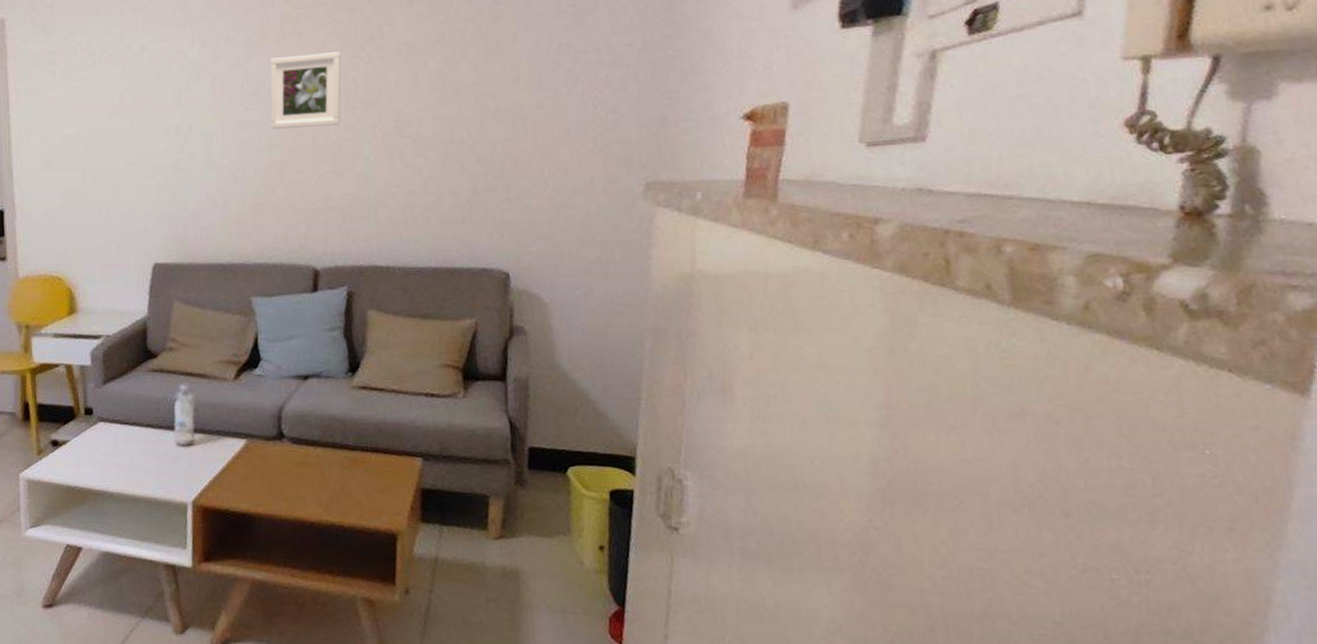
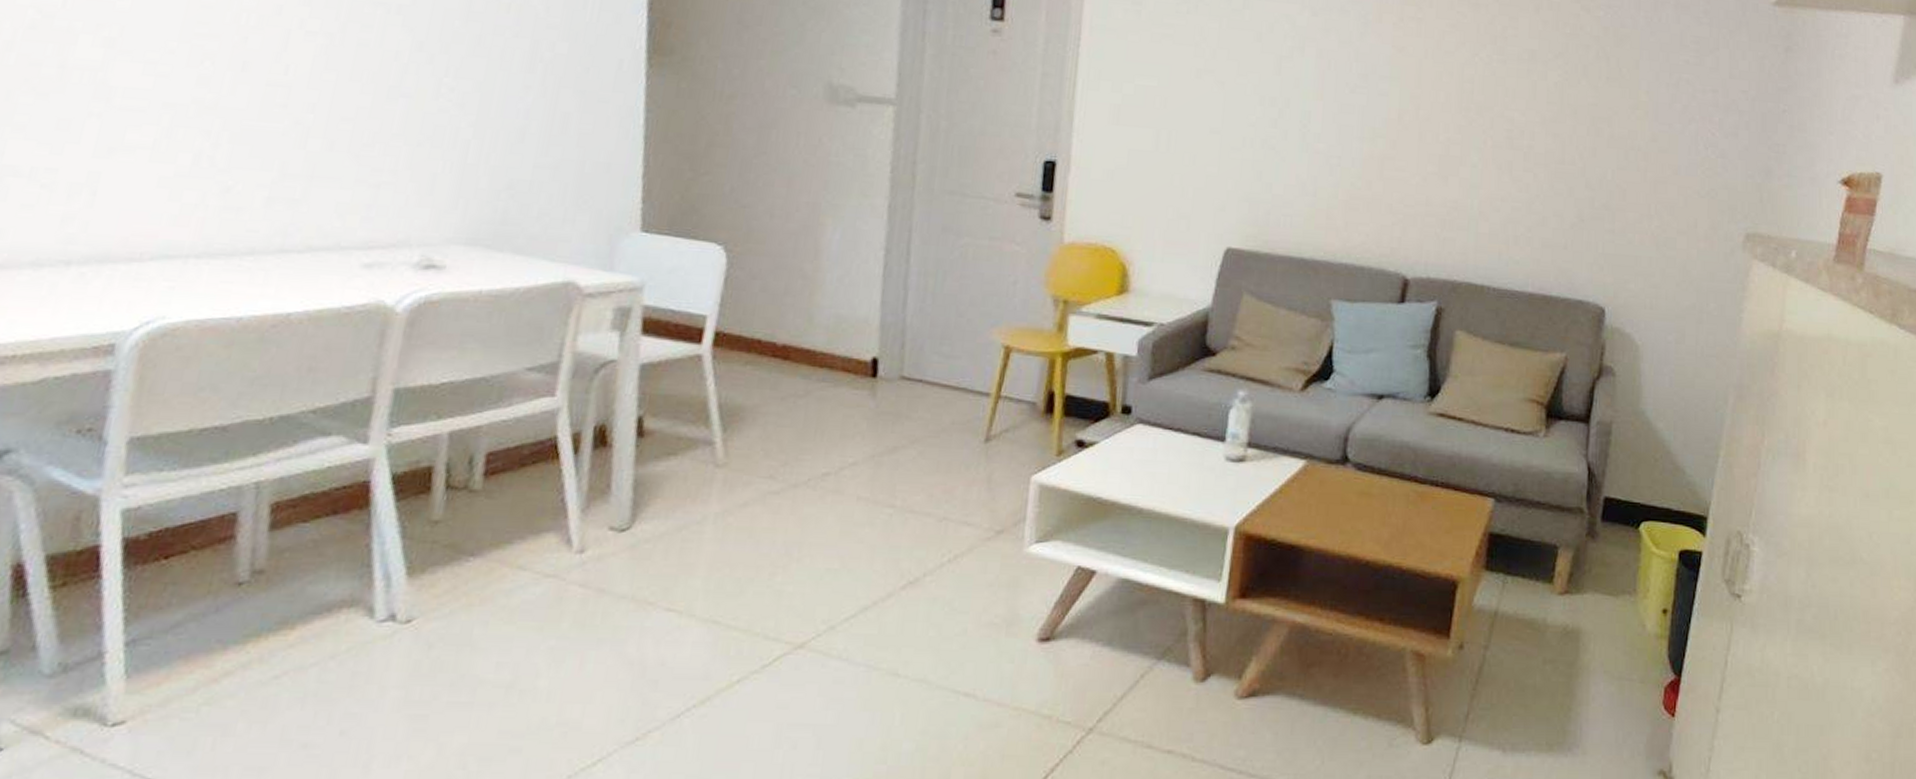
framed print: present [270,51,341,129] -> none [1375,41,1460,125]

